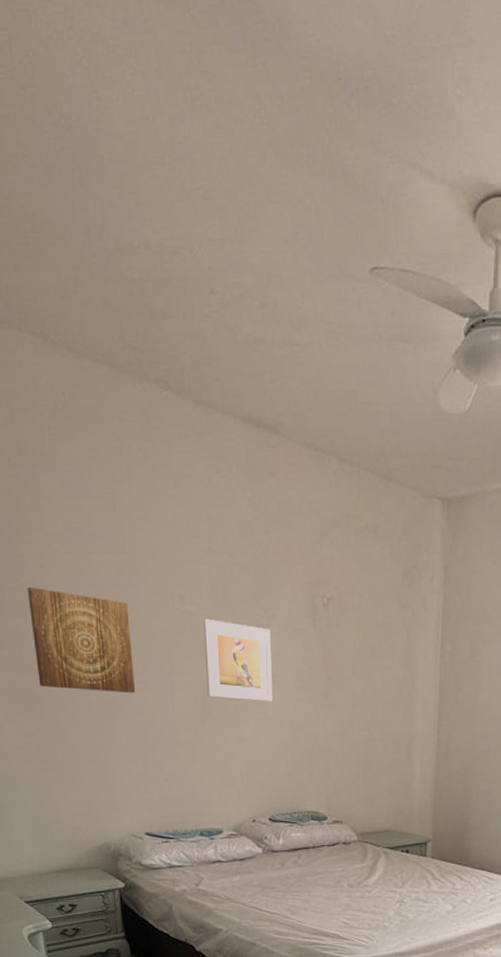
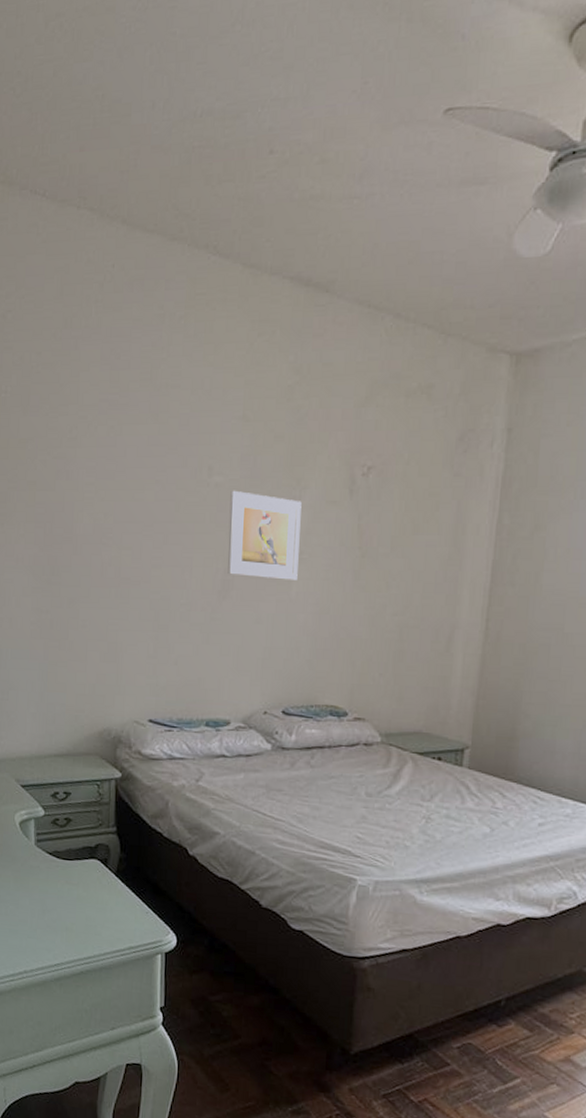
wall art: present [27,586,136,694] -> none [57,459,155,570]

